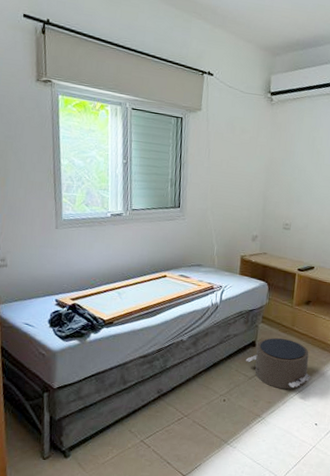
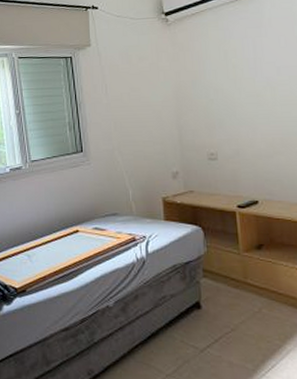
pouf: present [245,337,312,390] -> none [191,295,287,365]

